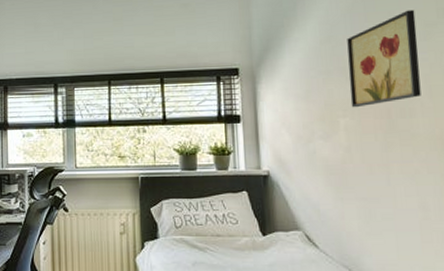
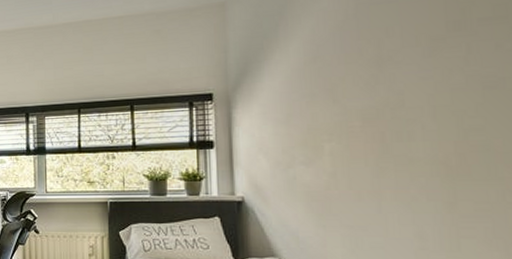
wall art: present [347,9,421,108] -> none [336,24,423,132]

